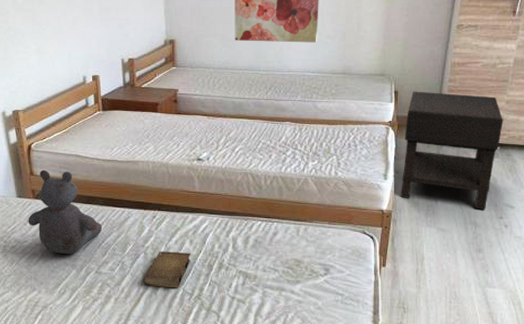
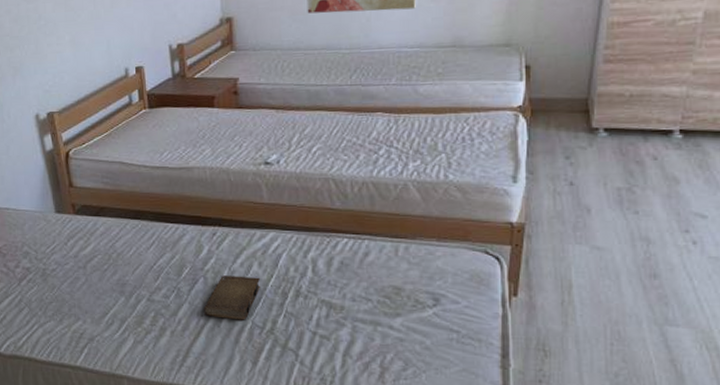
teddy bear: present [28,169,102,254] -> none [68,180,153,278]
nightstand: present [401,91,503,210] -> none [537,63,688,220]

